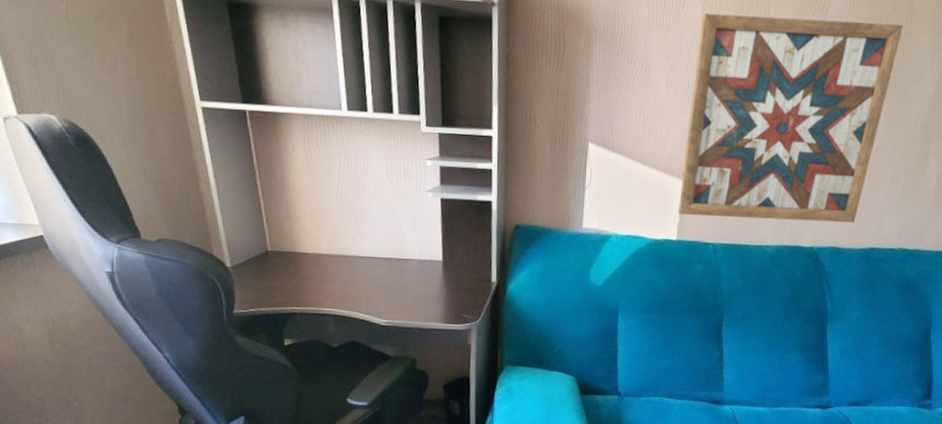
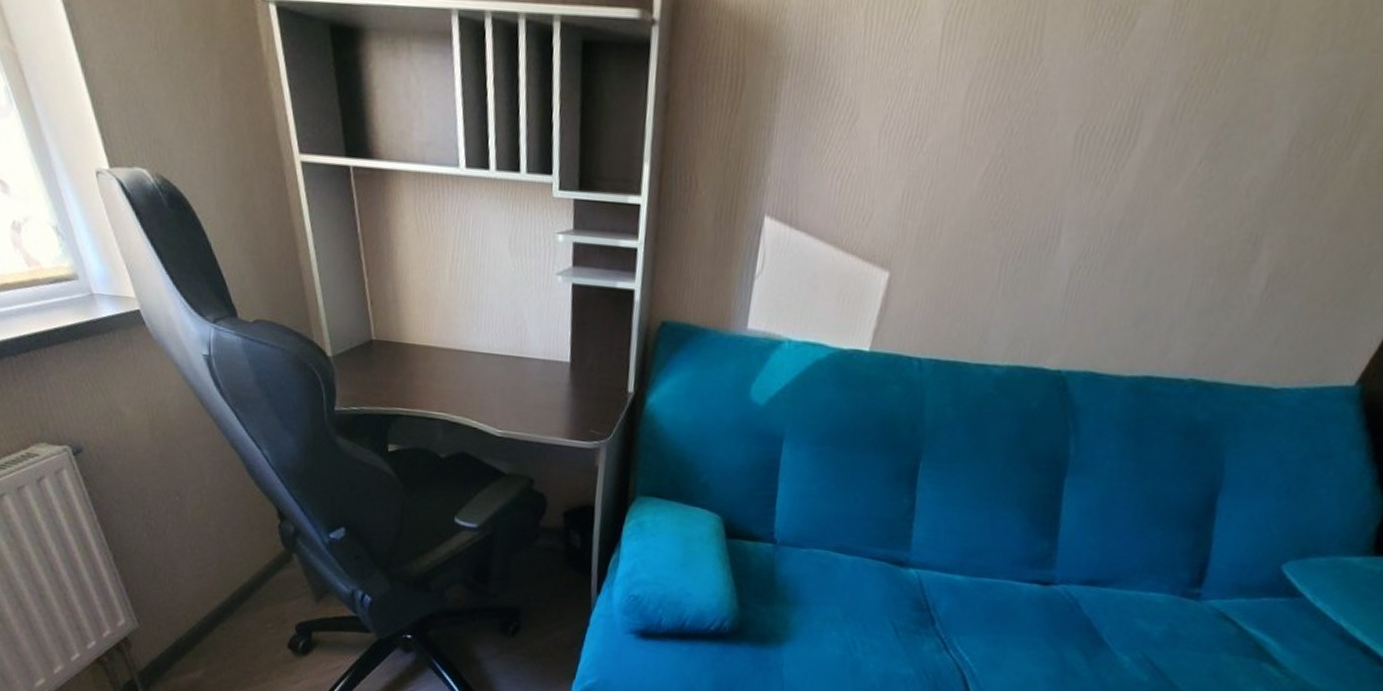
wall art: present [678,13,903,223] -> none [876,29,1255,341]

